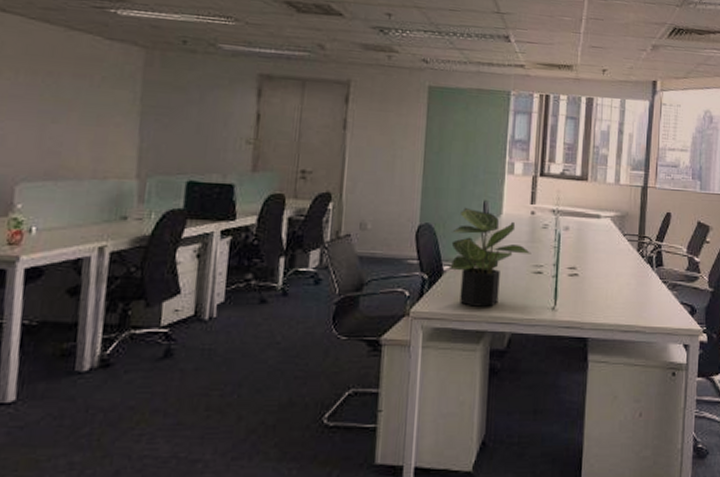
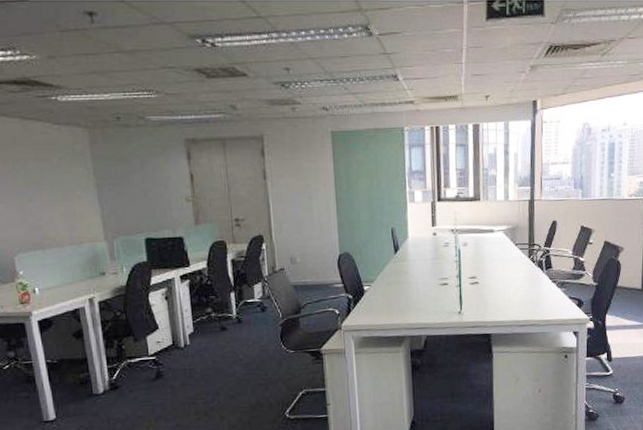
potted plant: present [450,207,532,307] -> none [368,235,437,317]

